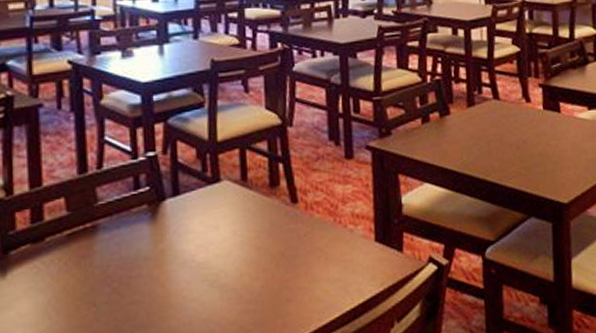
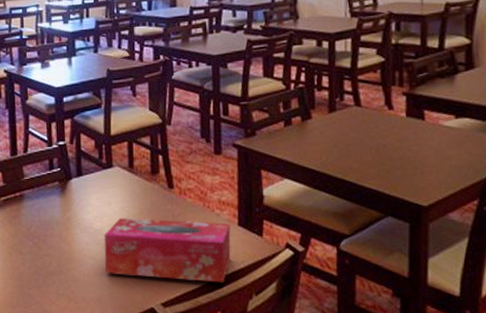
tissue box: none [210,239,368,318] -> present [104,218,231,283]

